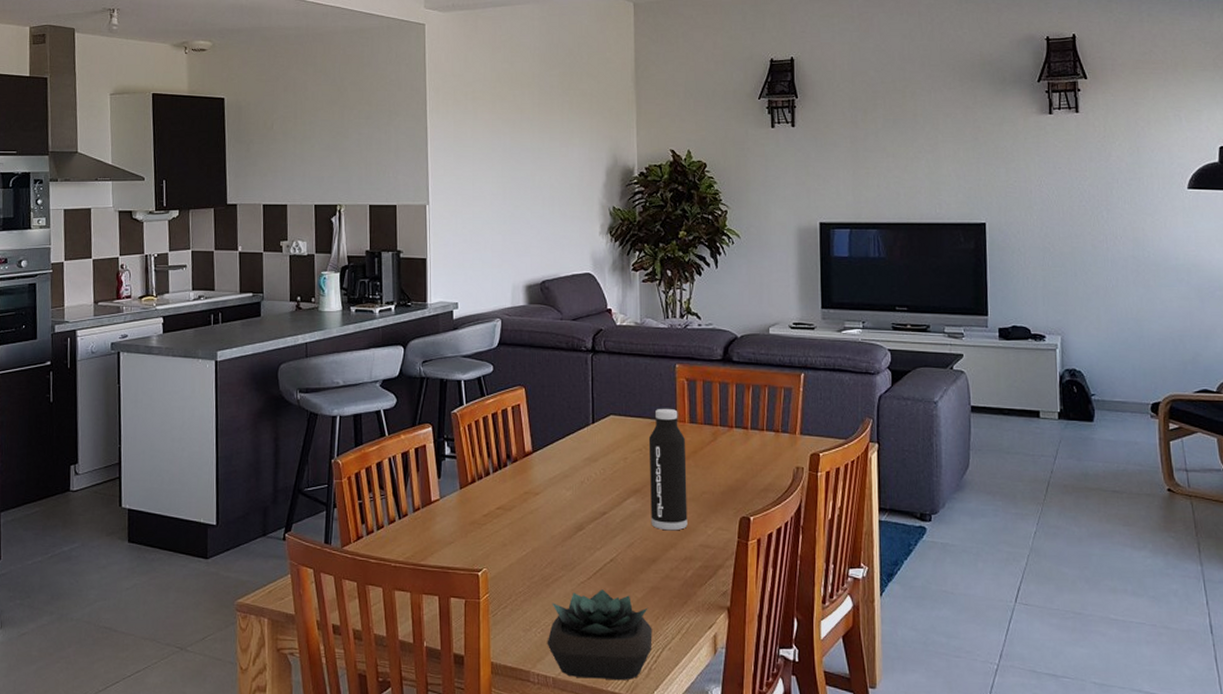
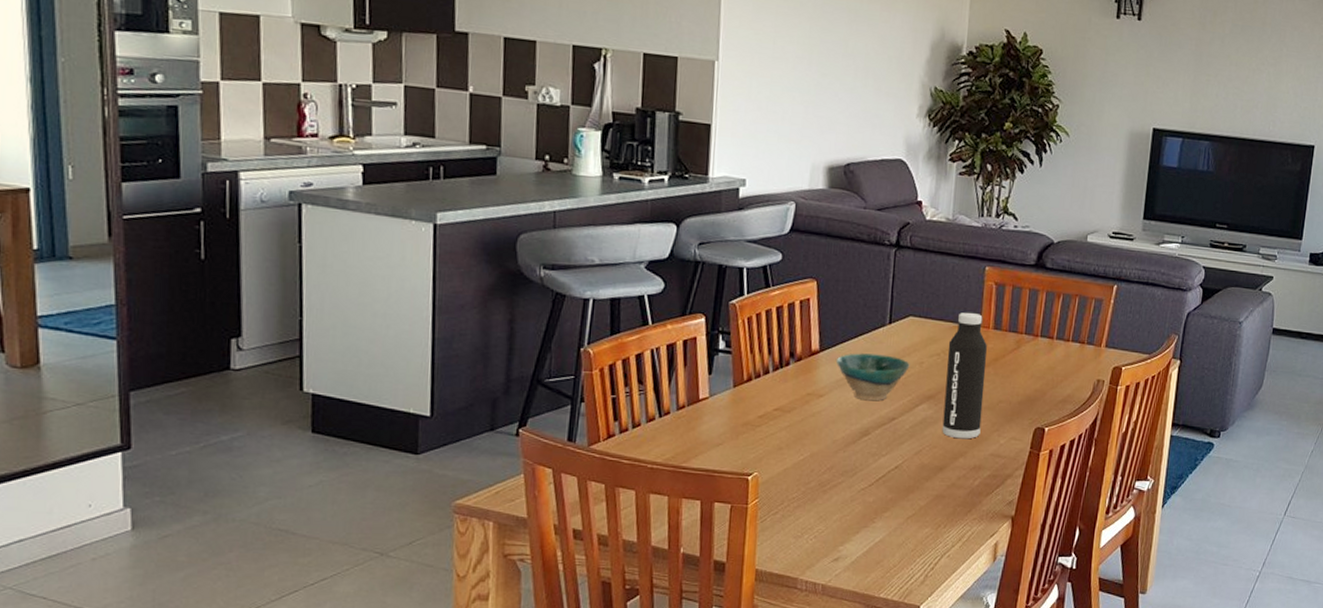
bowl: none [547,452,615,497] -> present [835,353,910,401]
succulent plant: present [547,589,653,681] -> none [819,496,933,587]

